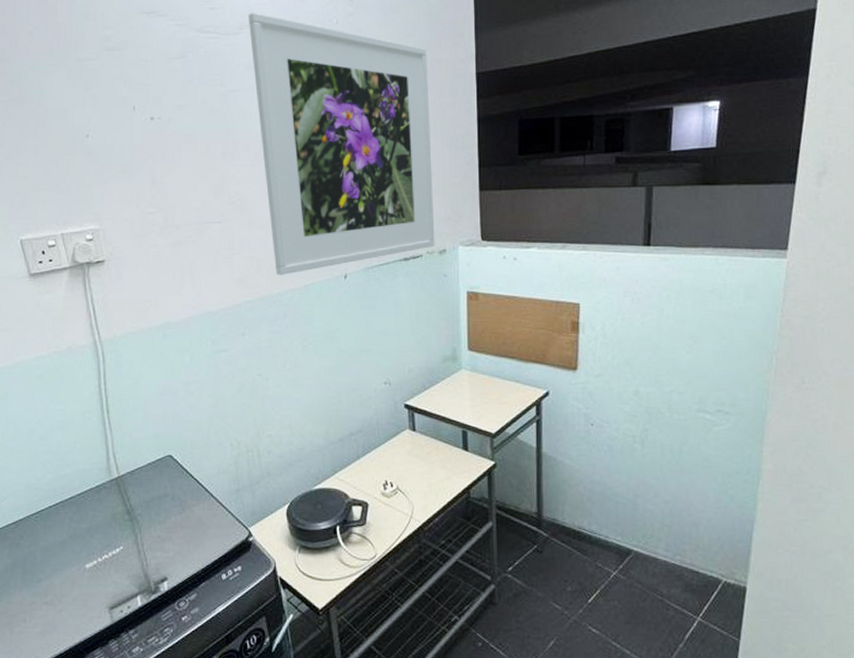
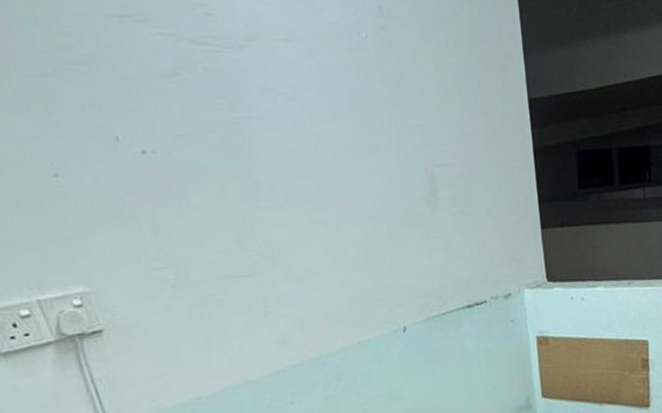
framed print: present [248,12,435,275] -> none [254,21,500,333]

